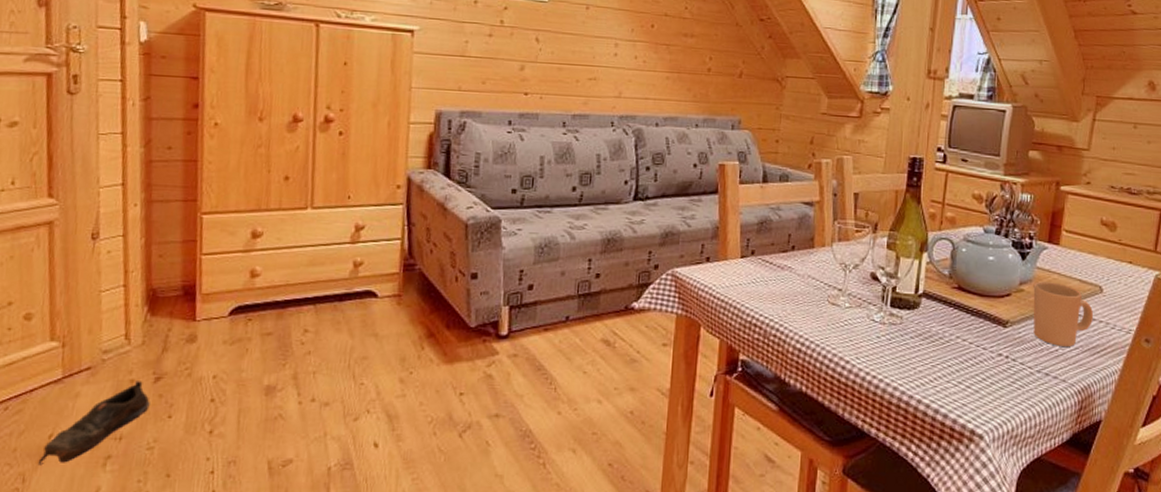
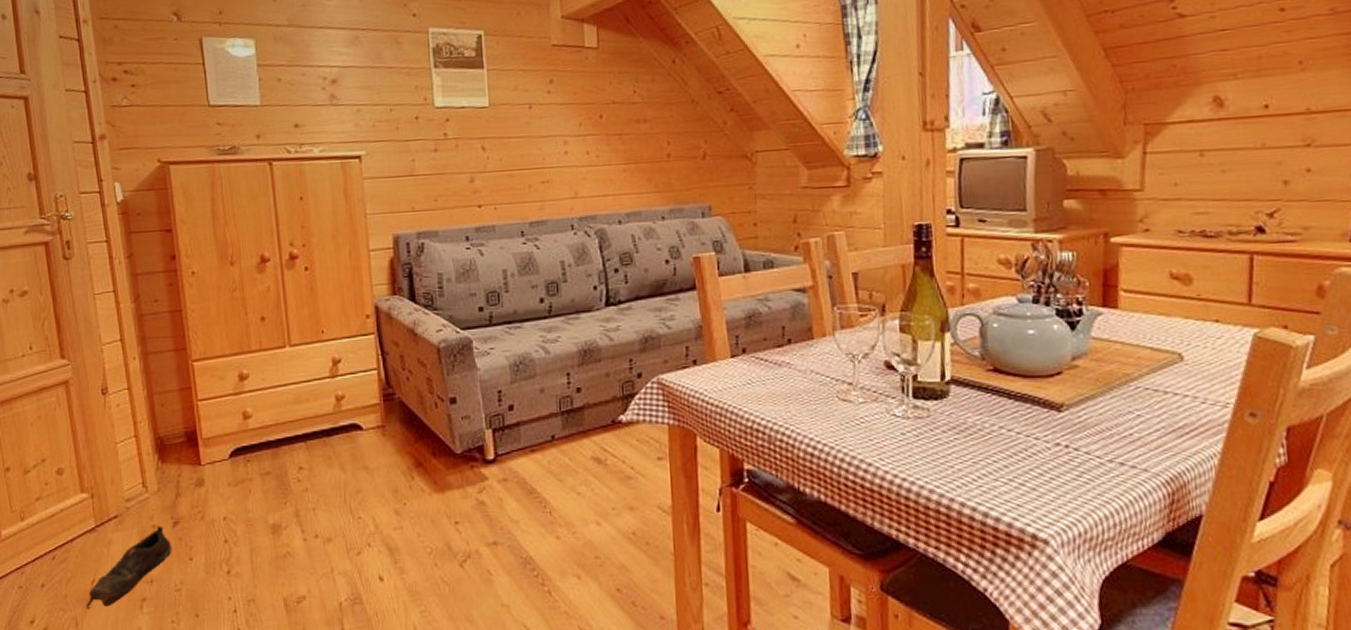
mug: present [1033,281,1094,347] -> none [1090,353,1176,429]

